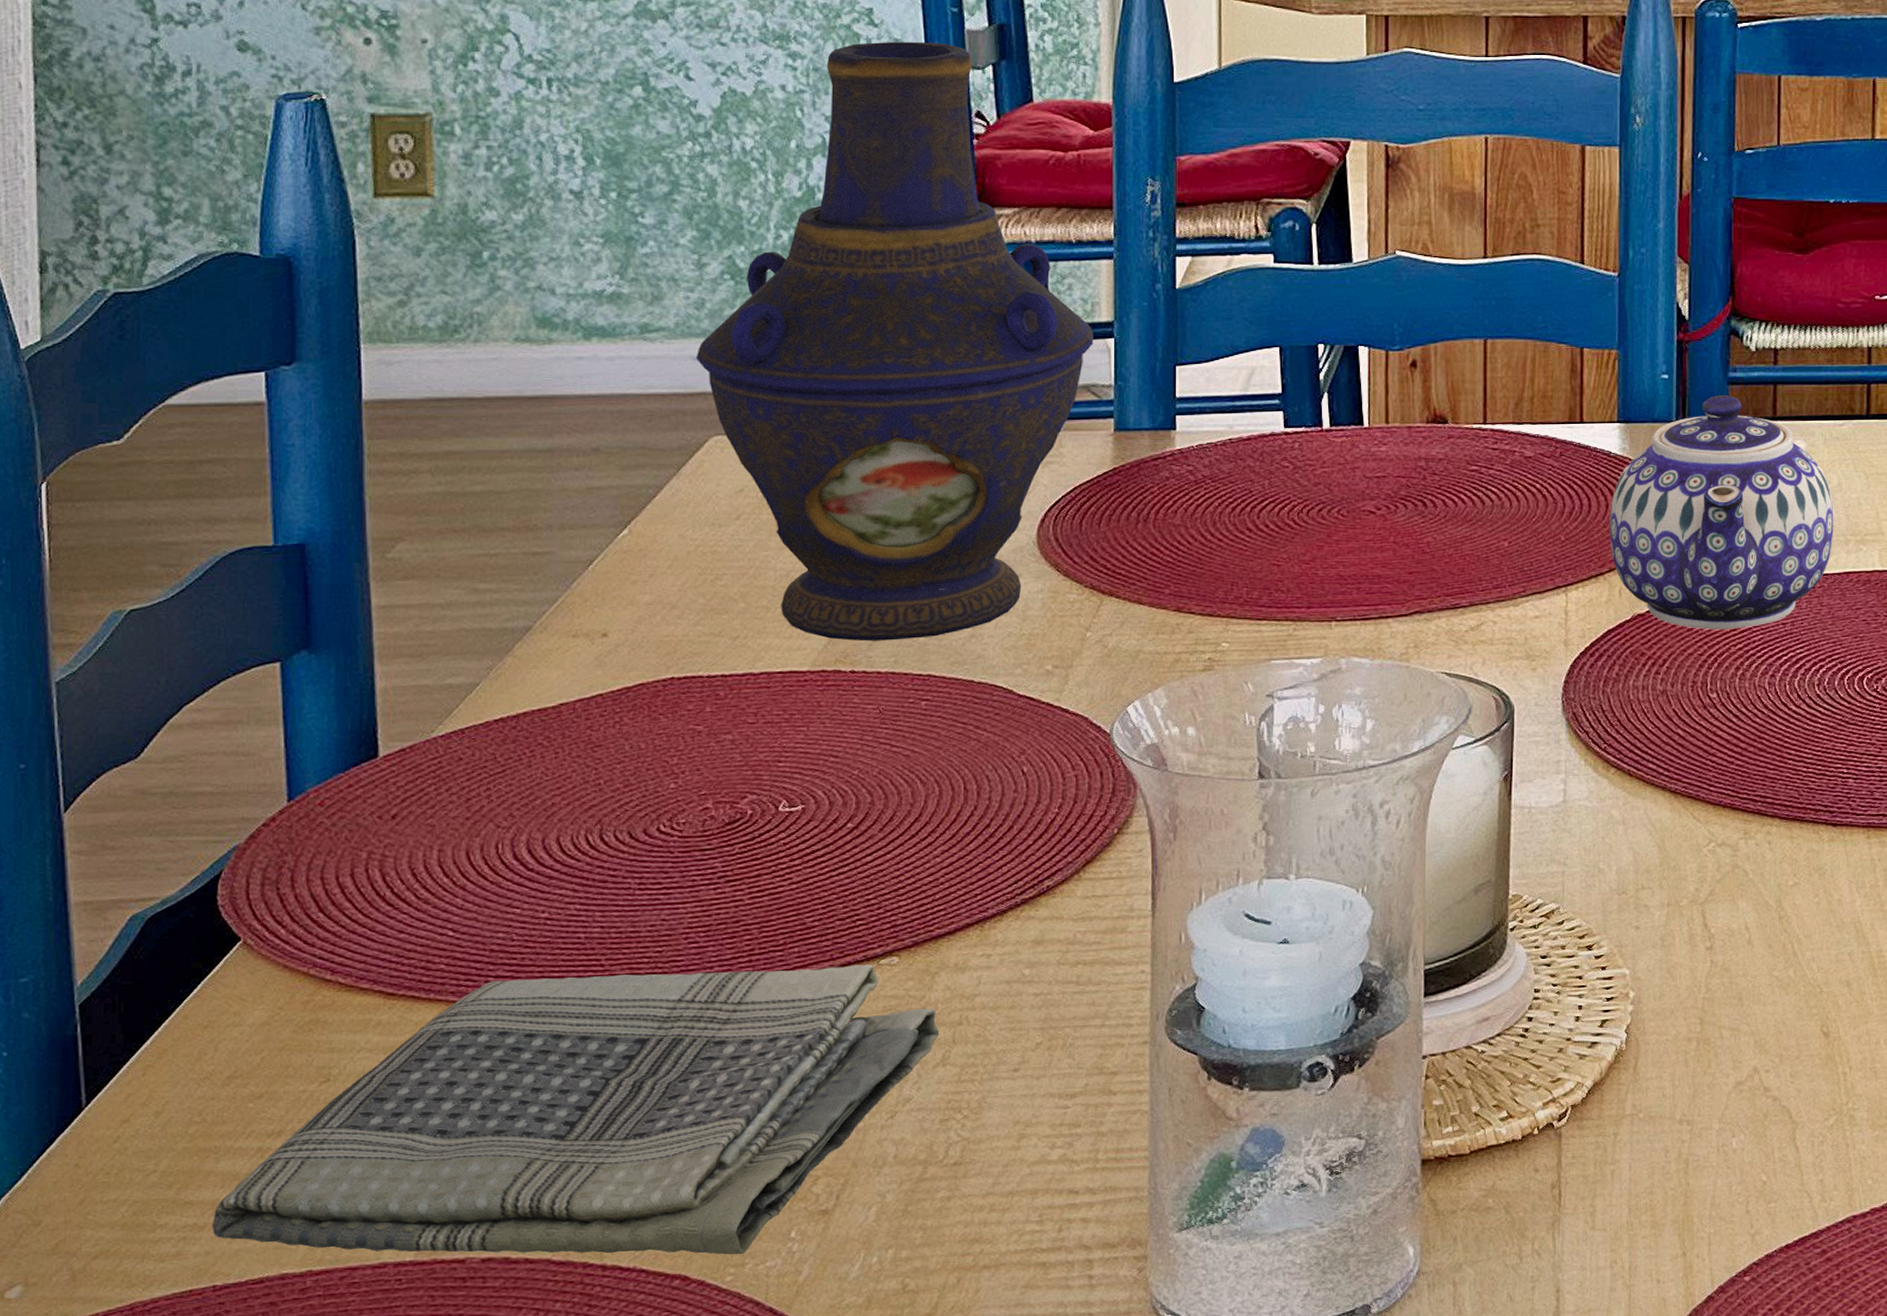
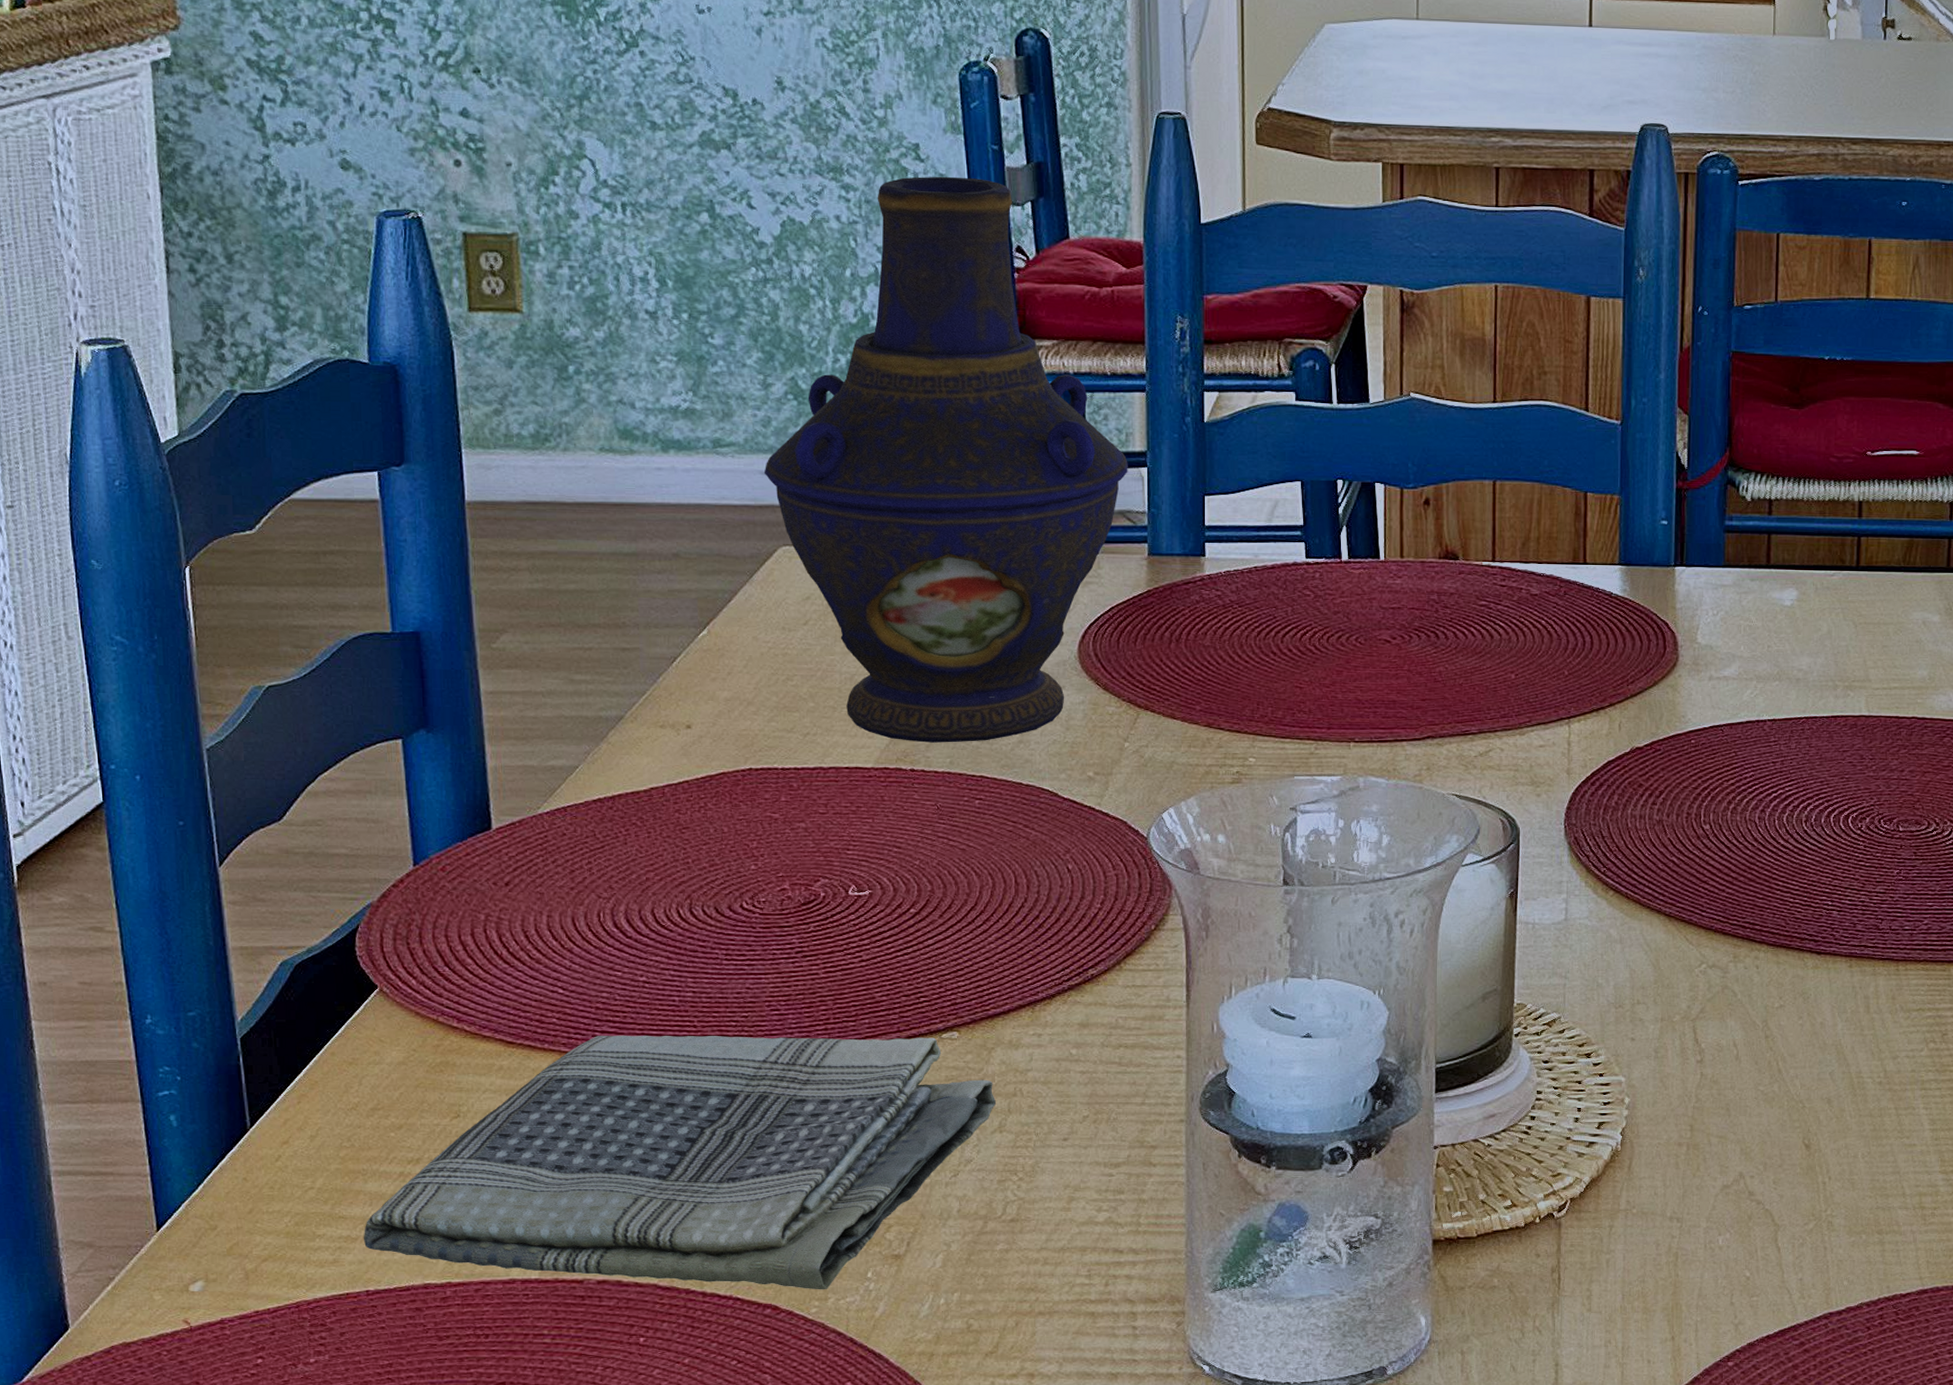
teapot: present [1610,395,1834,630] -> none [1610,542,1823,765]

